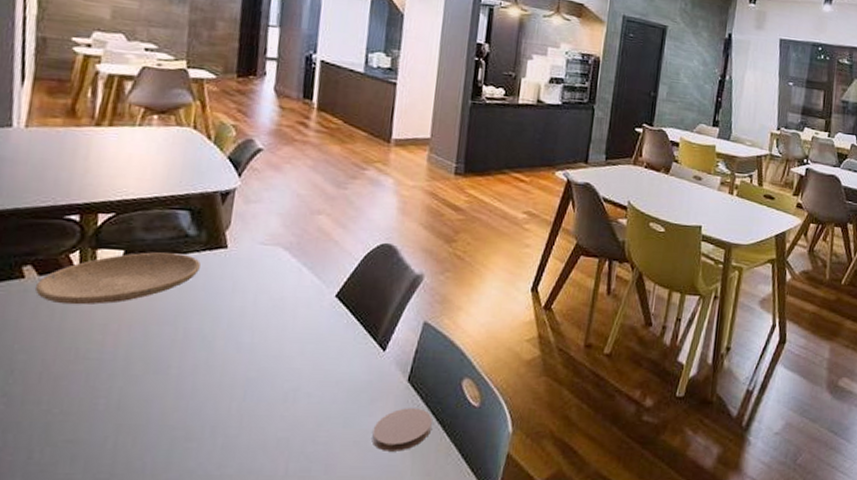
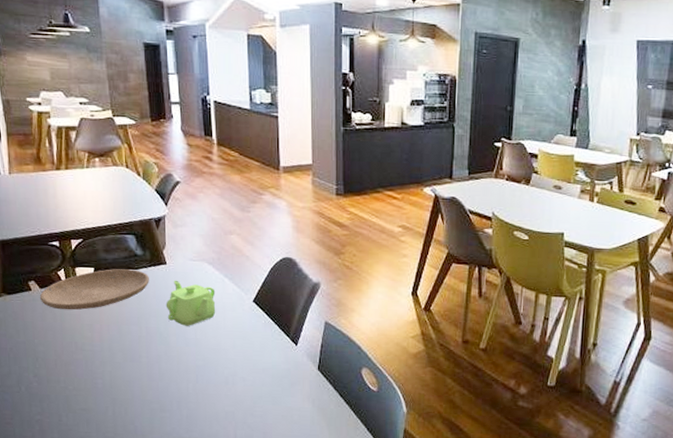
teapot: none [216,268,288,327] -> present [165,280,216,326]
coaster: present [372,408,432,451] -> none [296,391,341,424]

